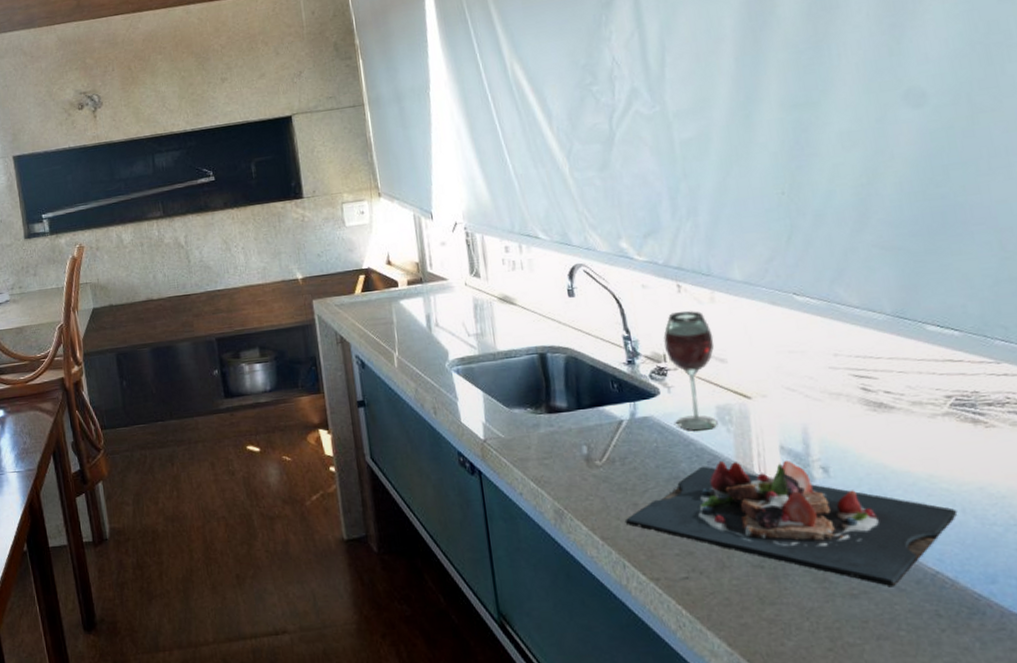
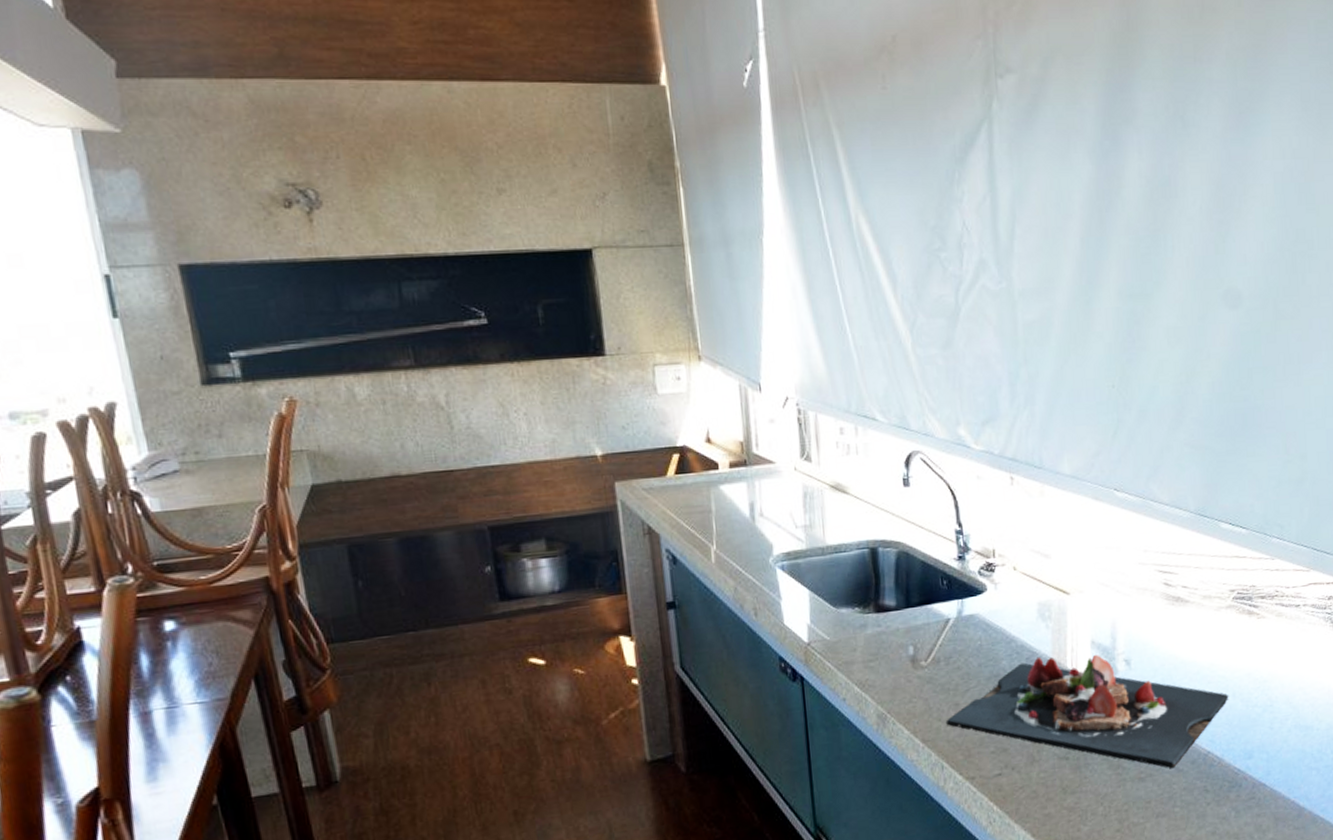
wineglass: present [663,311,718,431] -> none [993,504,1041,628]

